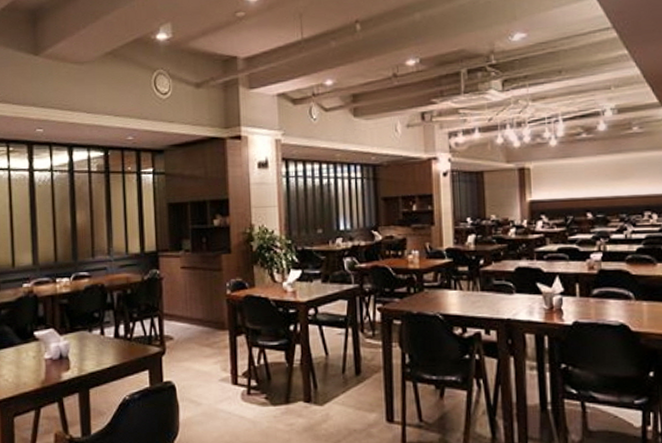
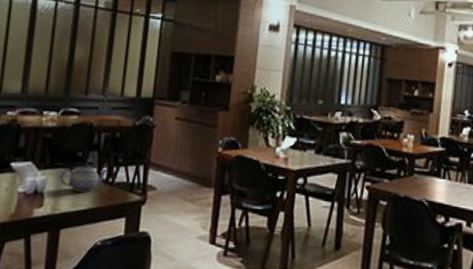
teapot: none [81,322,126,351] -> present [60,163,109,192]

